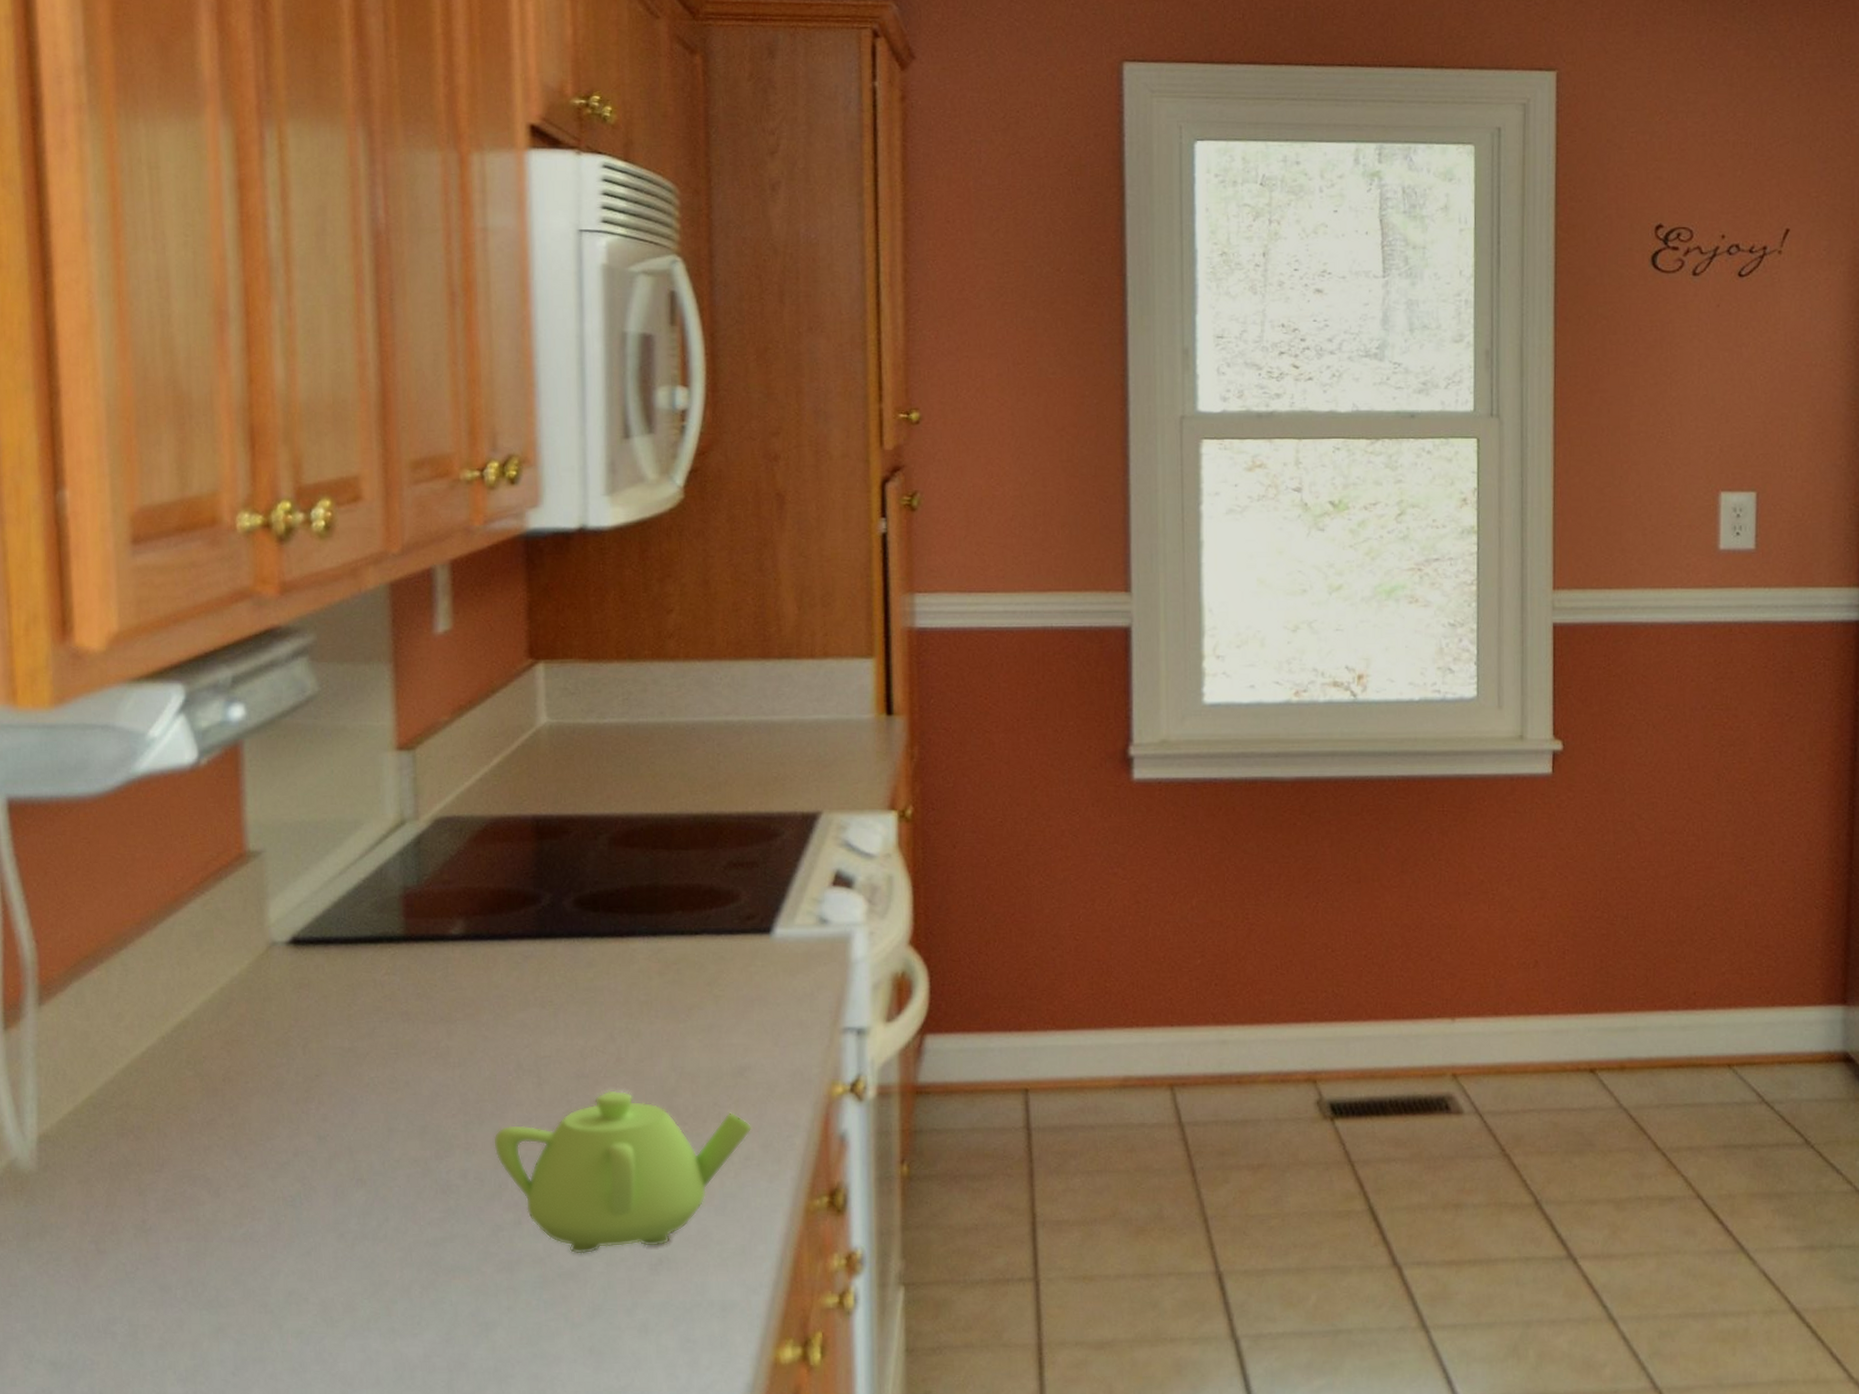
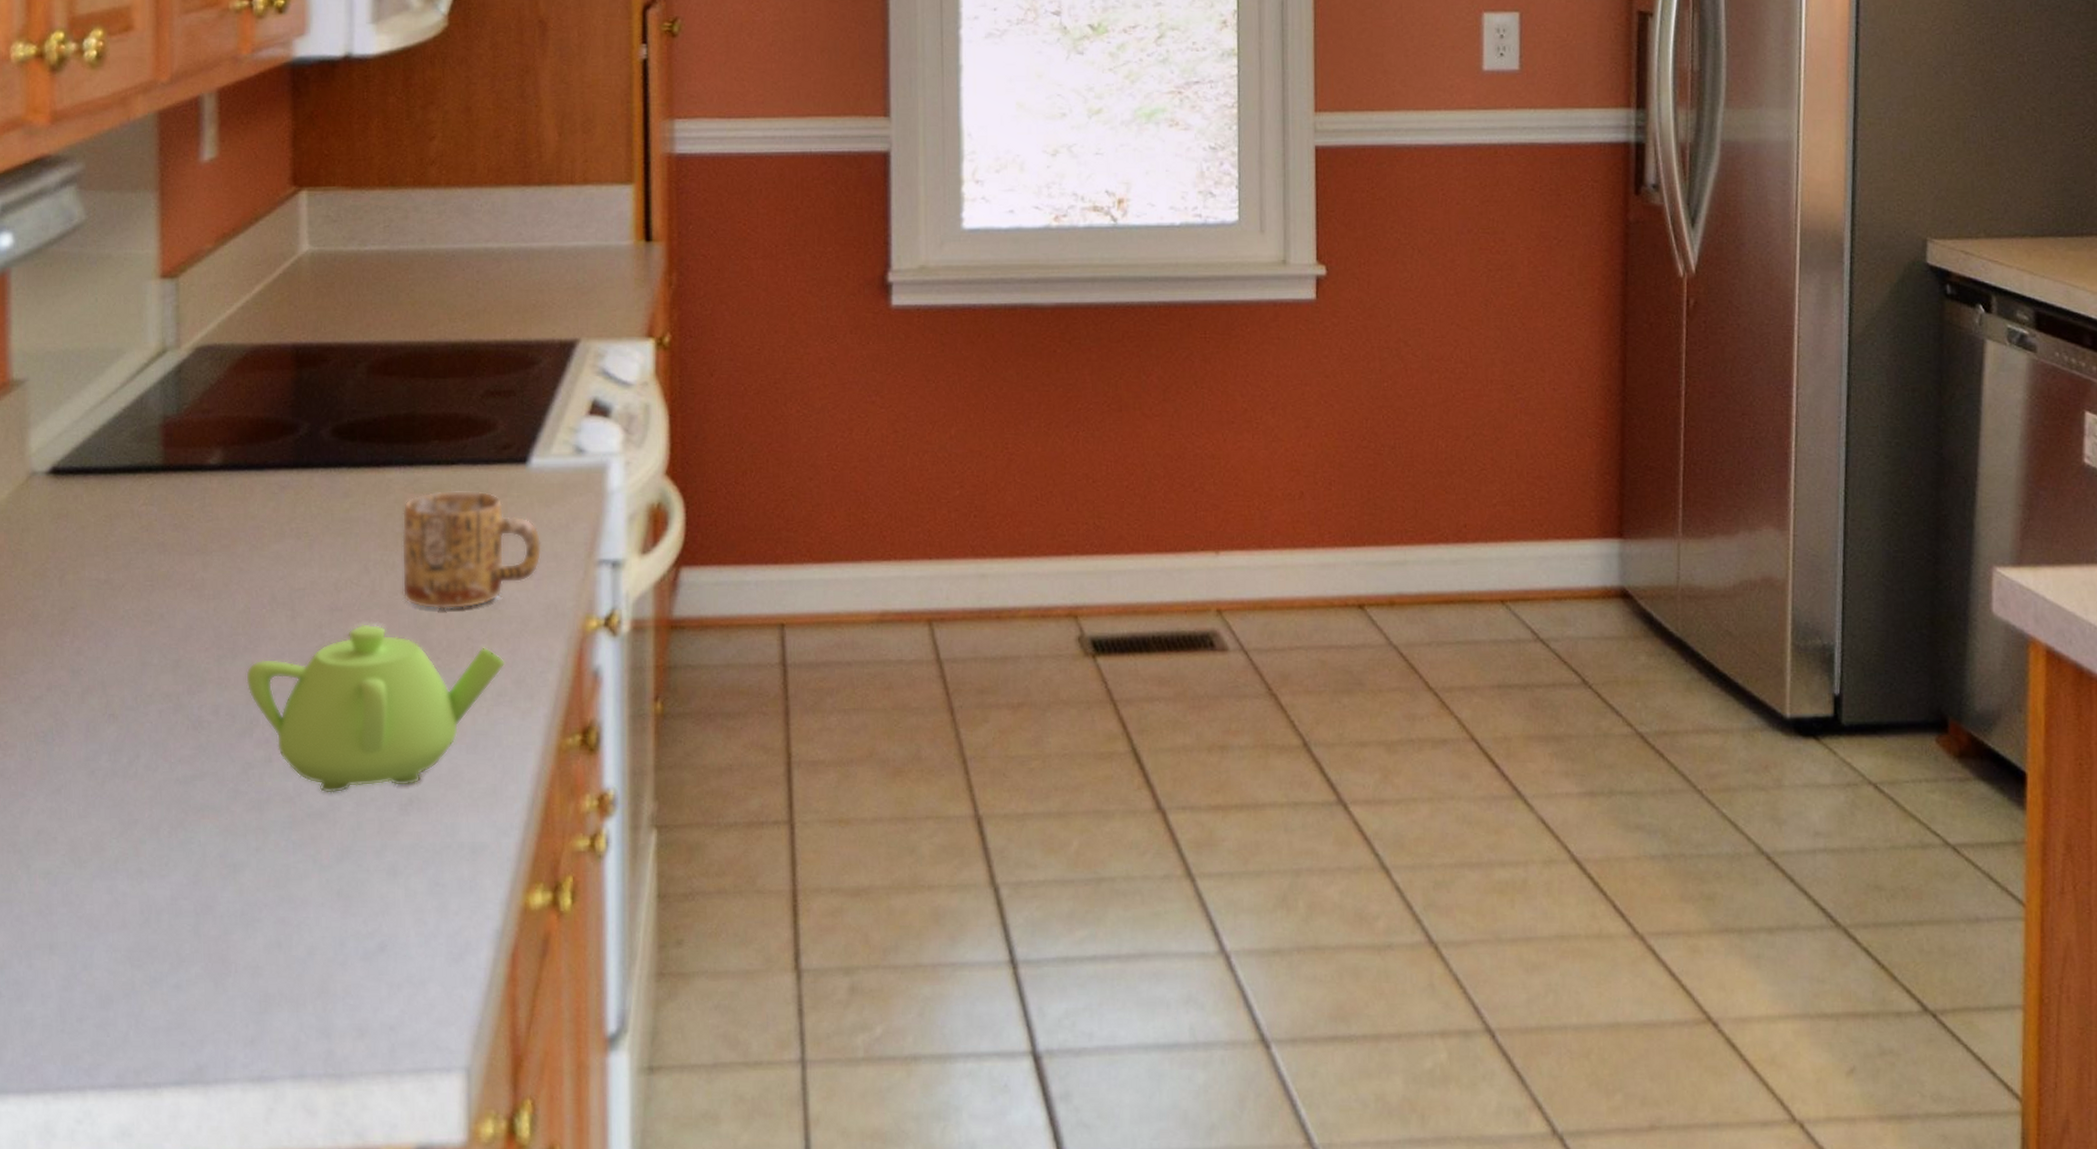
mug: none [646,959,787,1076] -> present [401,490,542,609]

